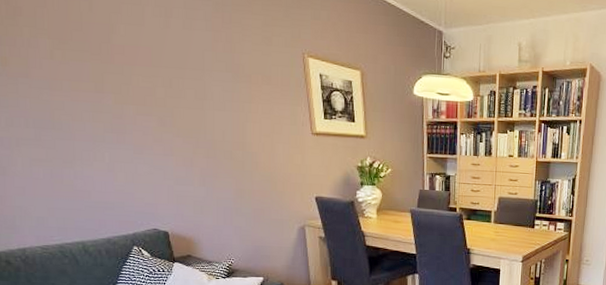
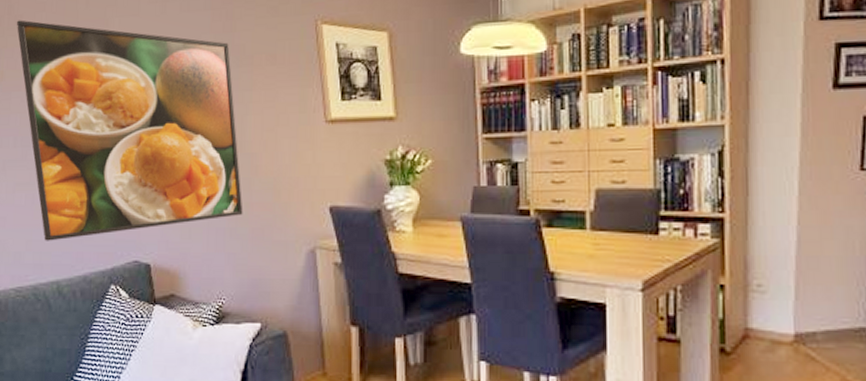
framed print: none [15,11,247,210] -> present [16,20,243,241]

